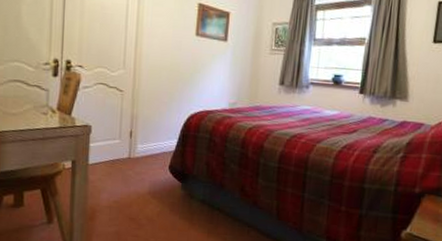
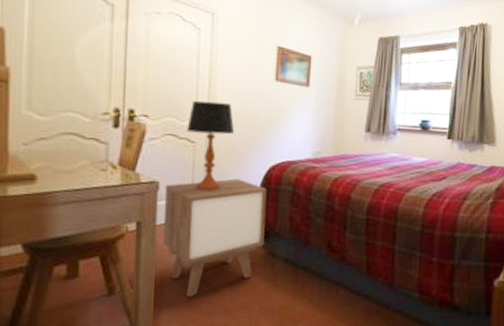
nightstand: none [94,125,186,230] -> present [162,178,267,297]
table lamp: none [116,53,158,136] -> present [187,100,235,191]

